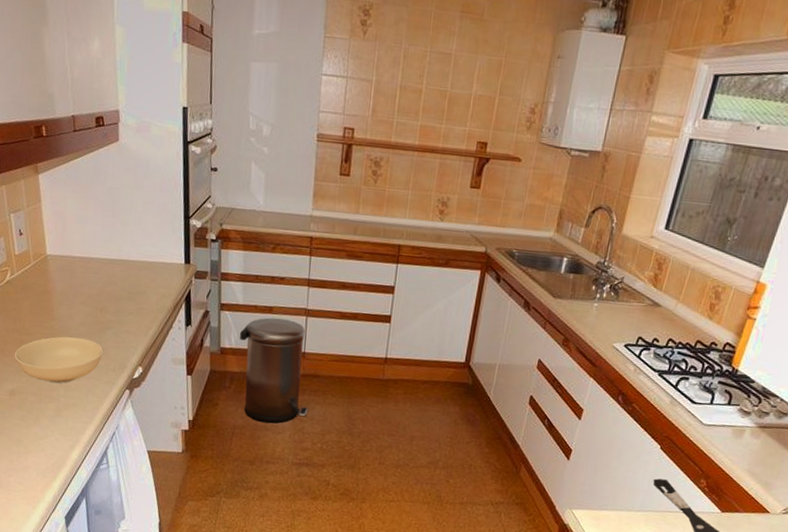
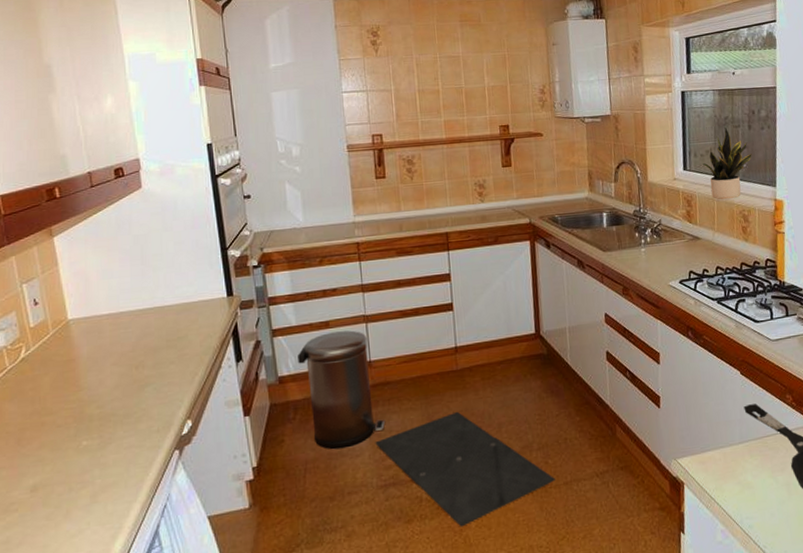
bowl: present [14,336,103,383] -> none [34,402,143,465]
door mat: none [296,416,452,515] -> present [375,411,555,527]
potted plant: none [687,189,748,272] -> present [703,127,752,200]

